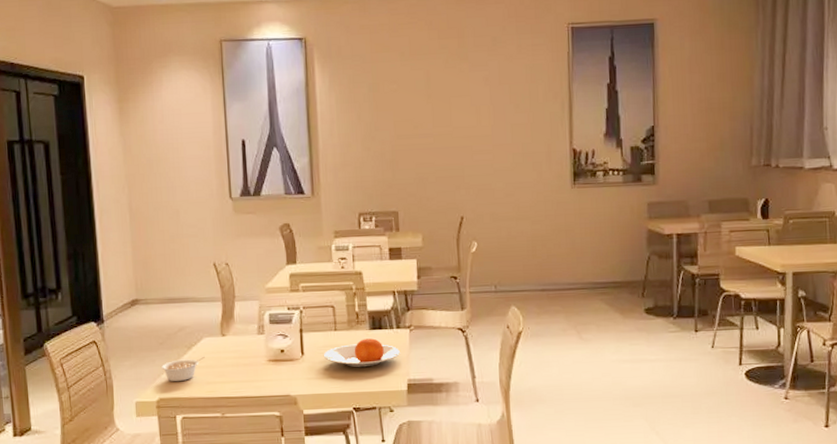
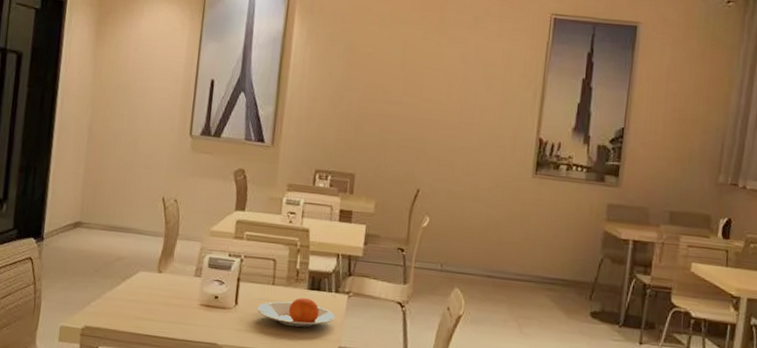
legume: present [162,357,205,382] -> none [92,289,138,312]

